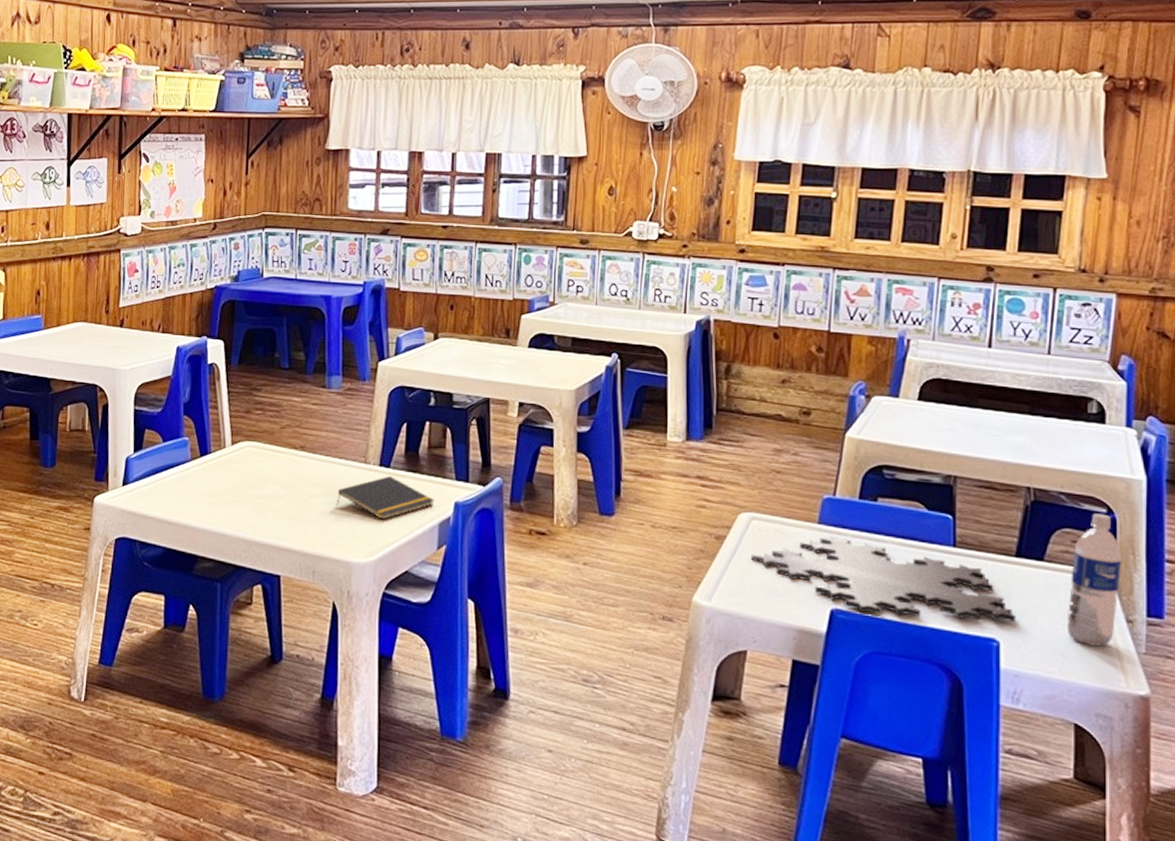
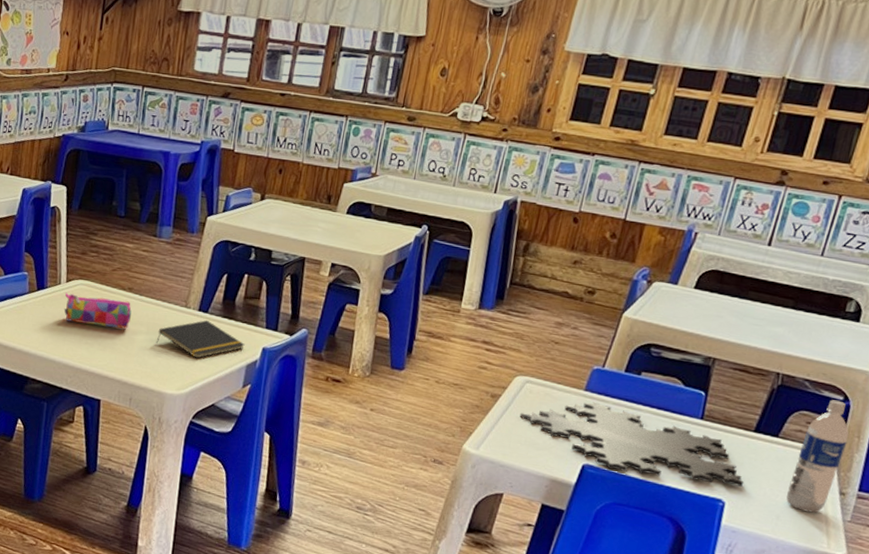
pencil case: none [231,456,307,493] -> present [64,292,132,329]

